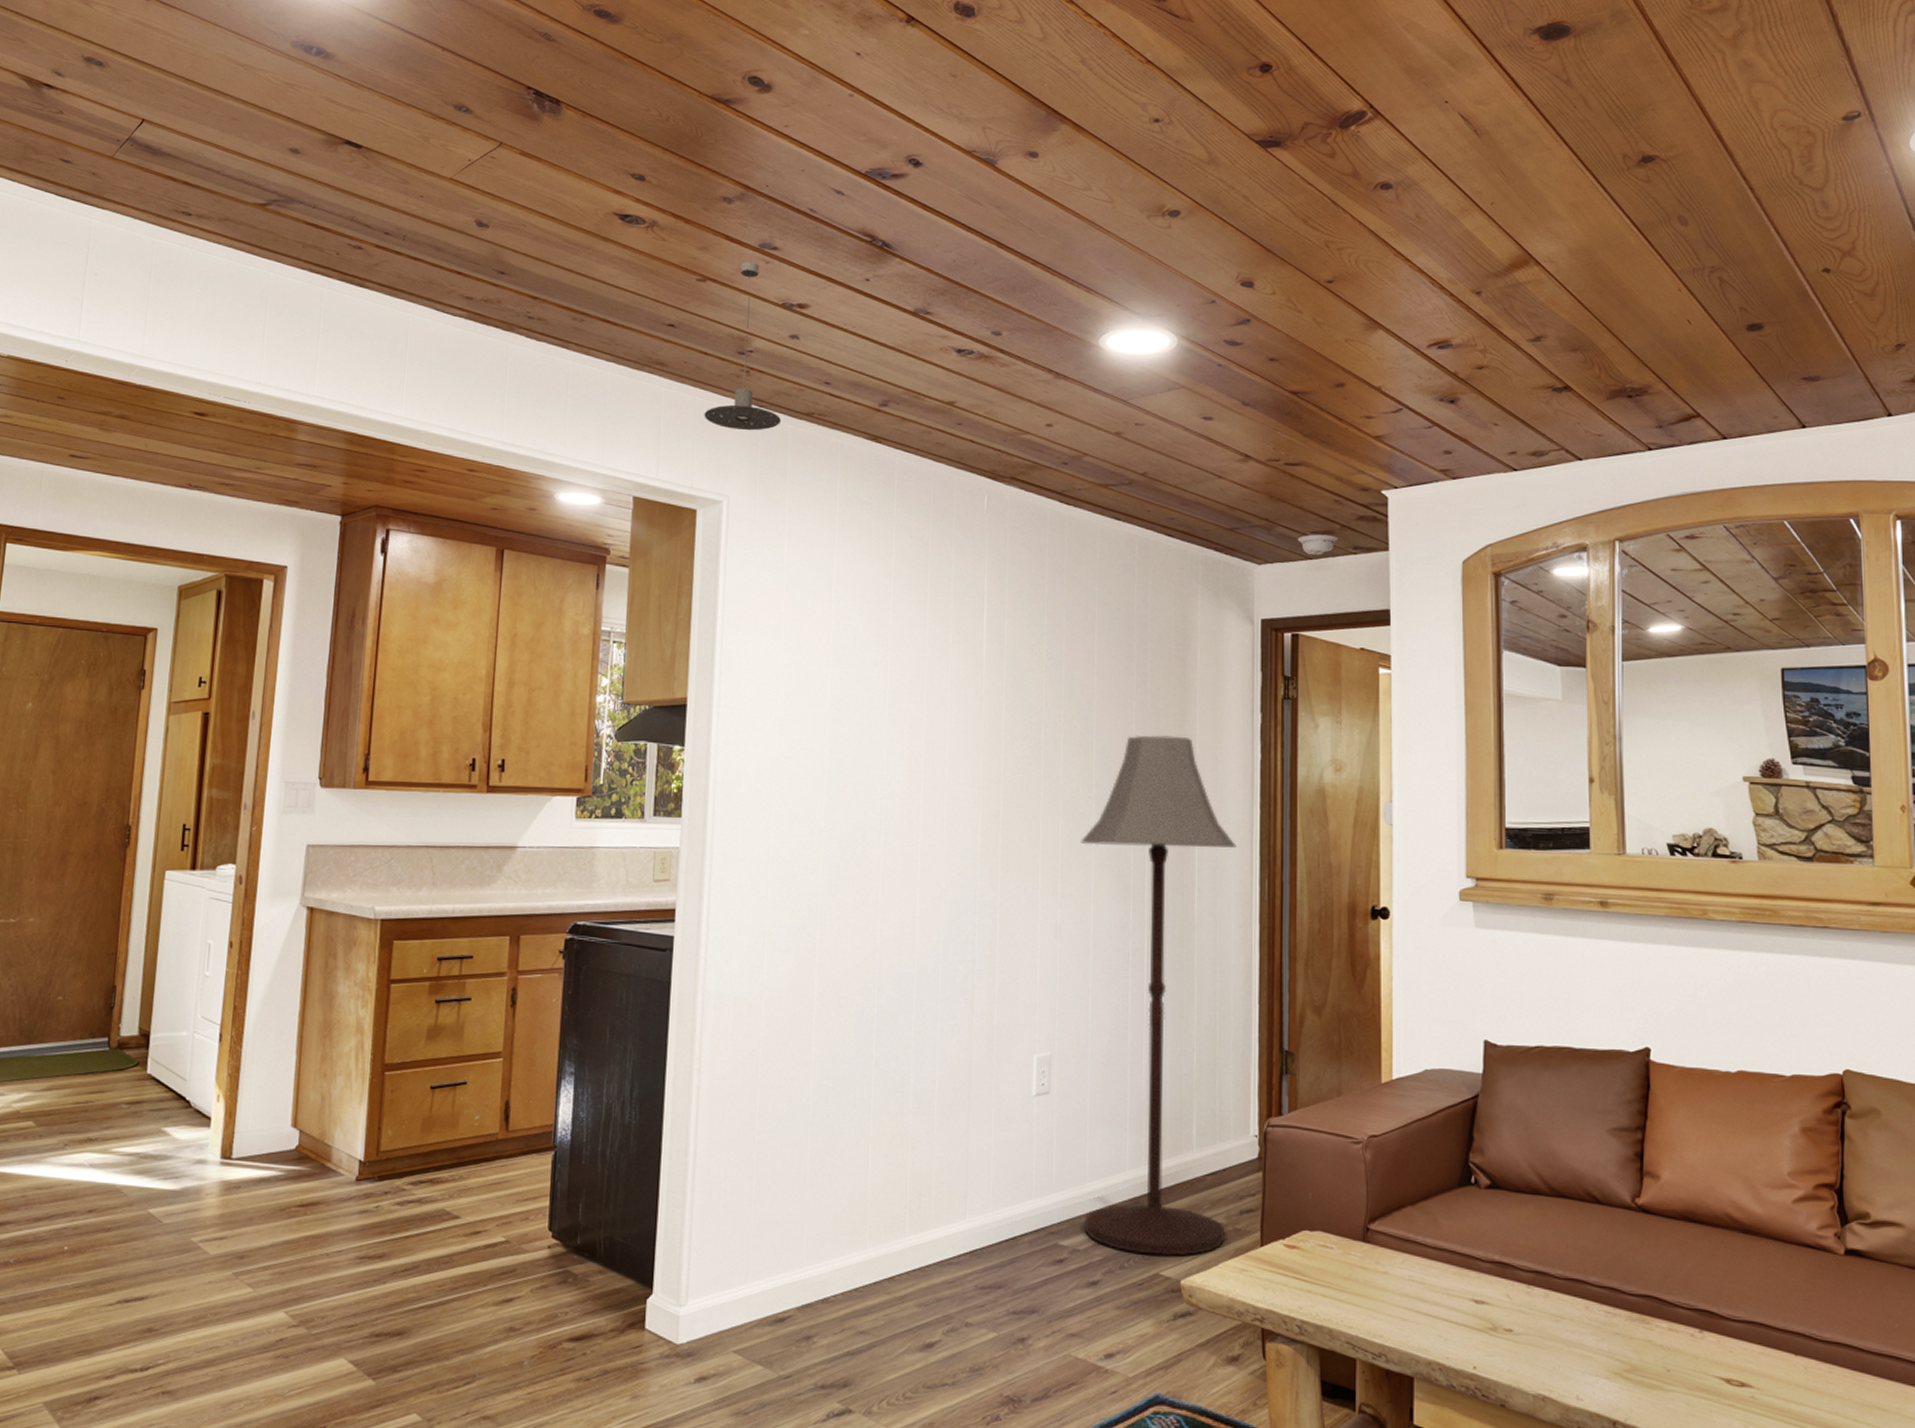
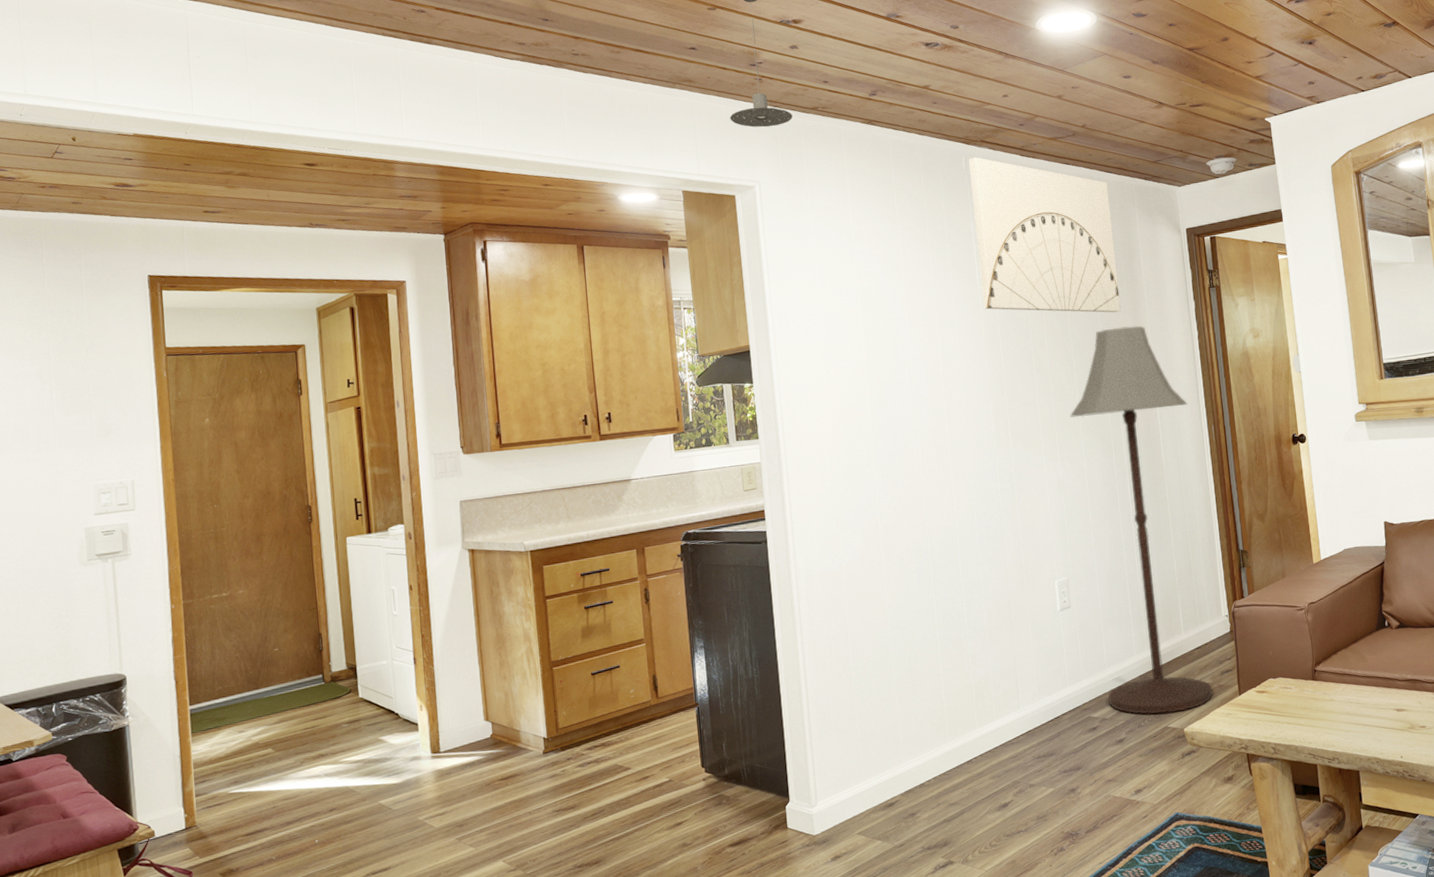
wall art: none [987,497,1166,716] -> present [968,157,1121,313]

